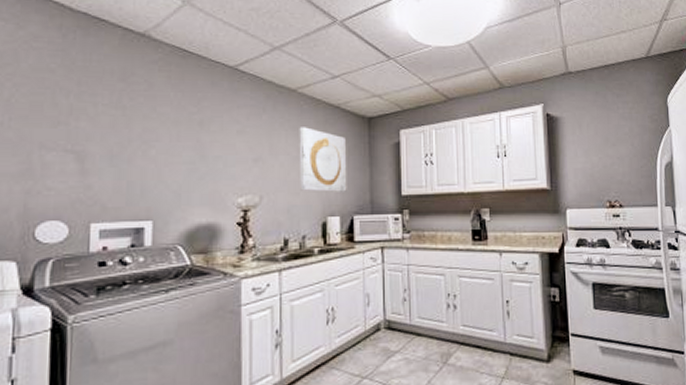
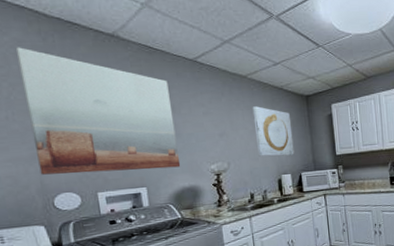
wall art: none [26,43,200,198] -> present [15,47,181,175]

